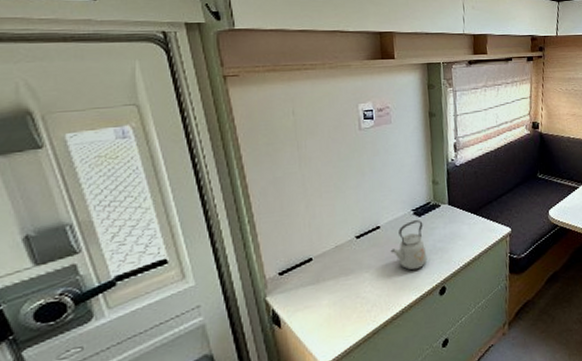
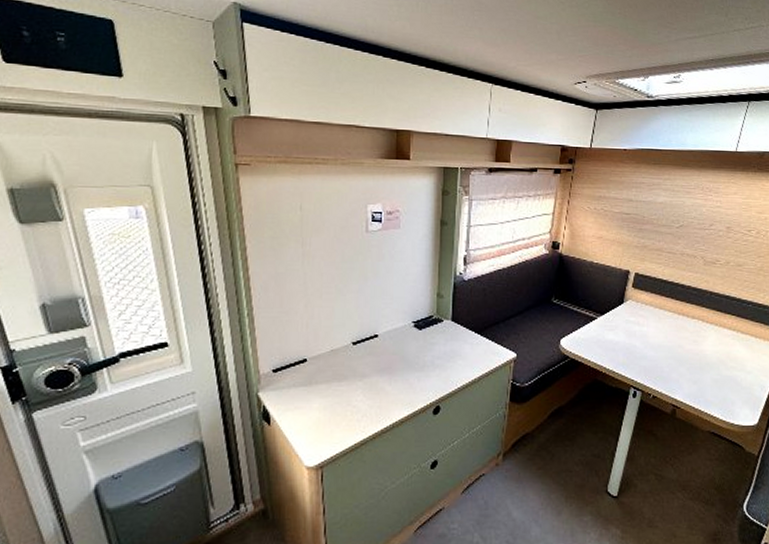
kettle: present [390,220,428,271] -> none [386,333,424,385]

